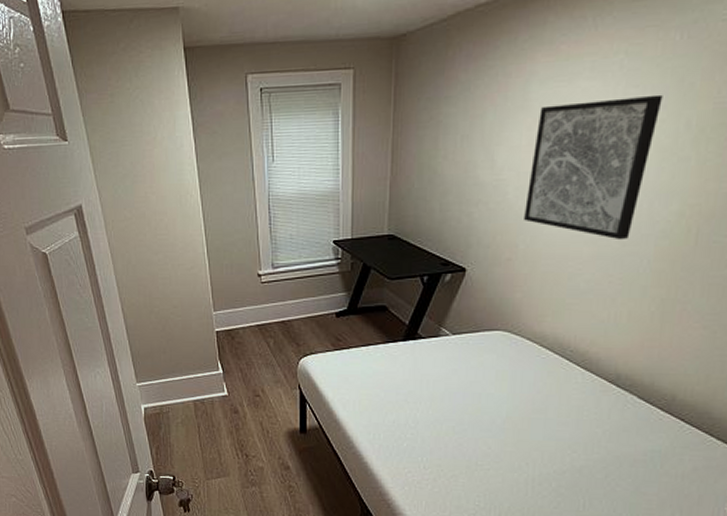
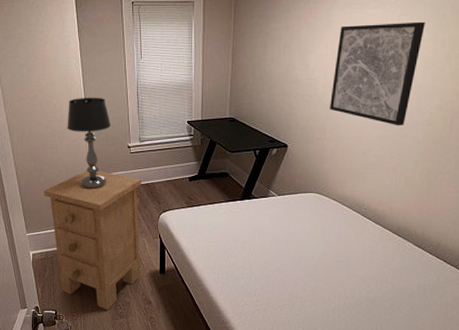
nightstand: none [155,306,276,477] -> present [43,171,142,311]
table lamp: none [182,213,236,328] -> present [67,97,111,189]

